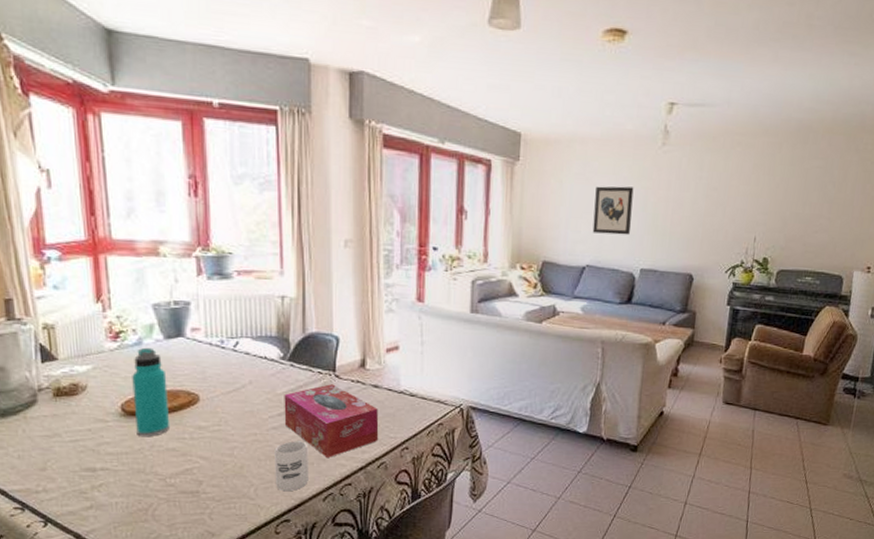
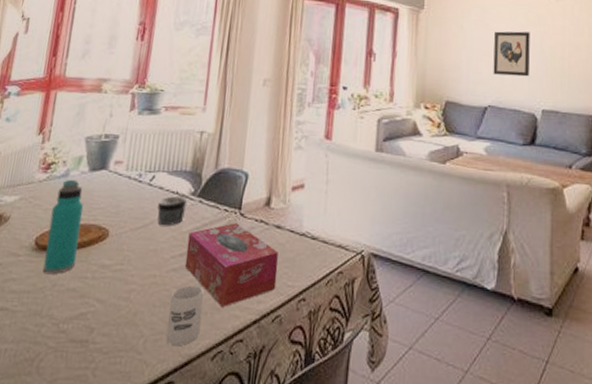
jar: none [246,361,278,389] -> present [157,196,188,226]

